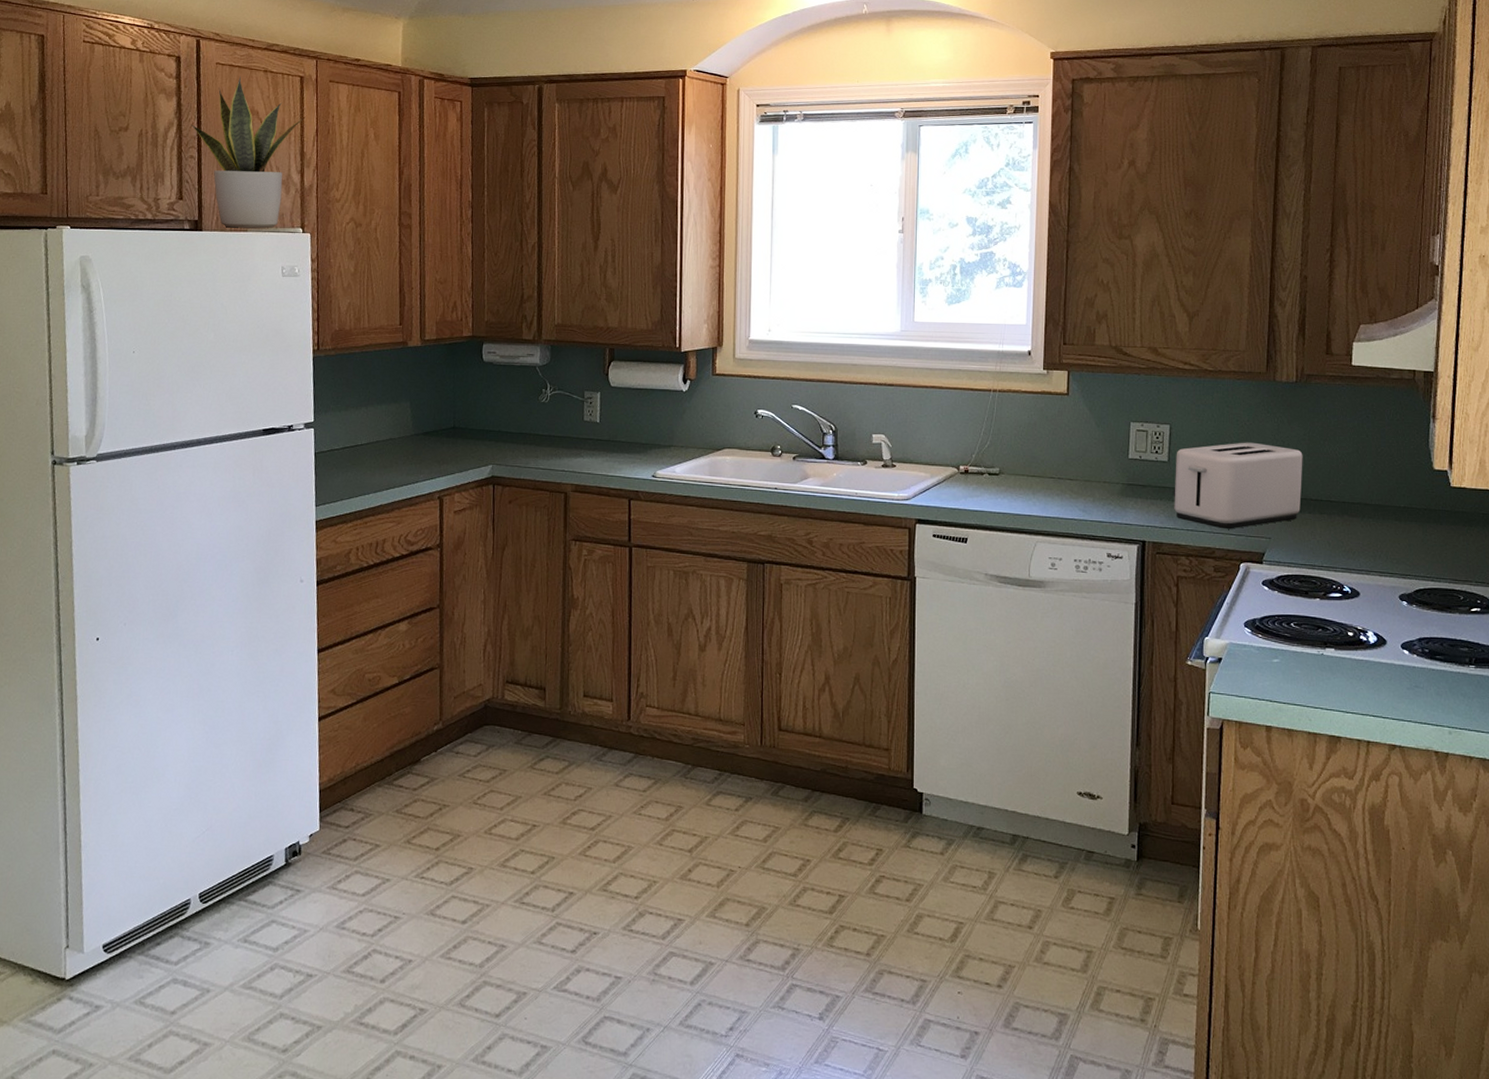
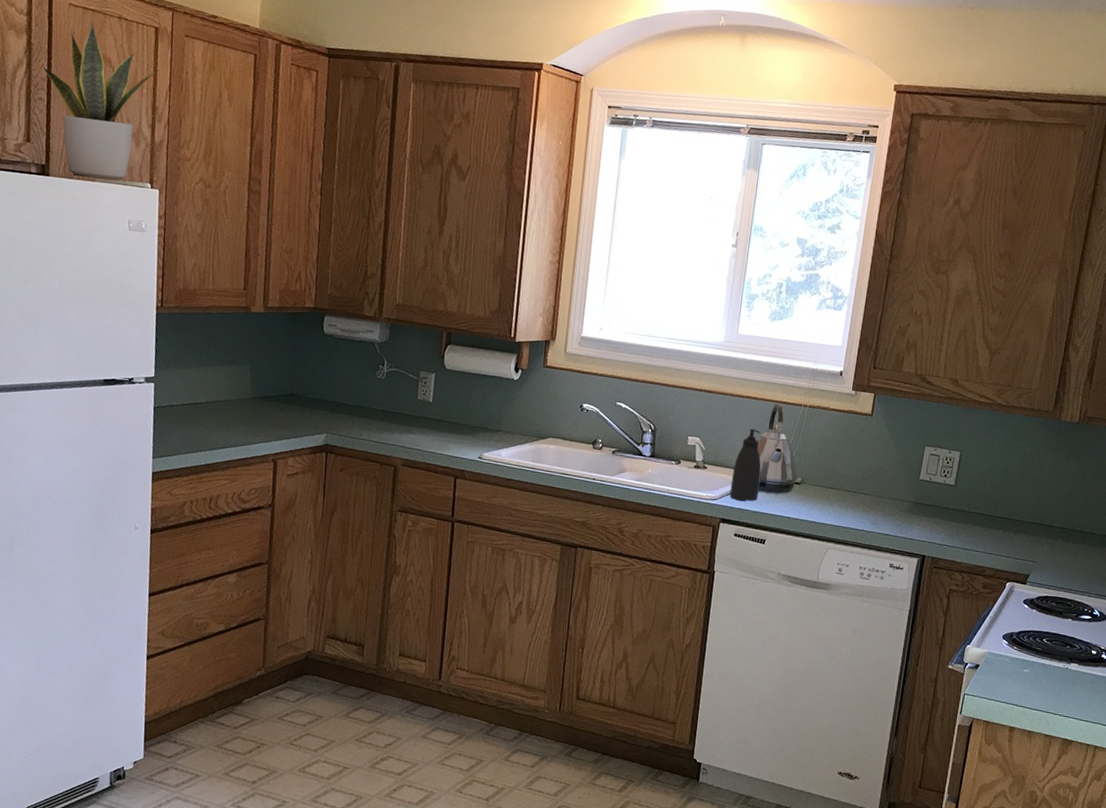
soap dispenser: none [923,420,954,499] -> present [729,428,762,502]
kettle: none [947,390,995,489] -> present [757,403,798,495]
toaster: present [1173,442,1303,529] -> none [954,473,1075,552]

